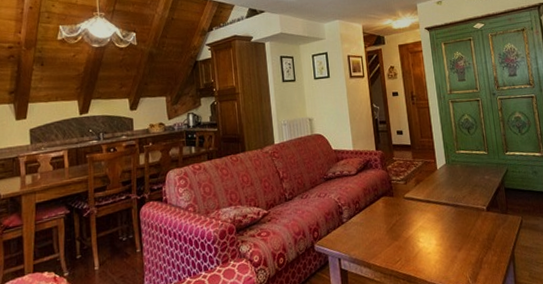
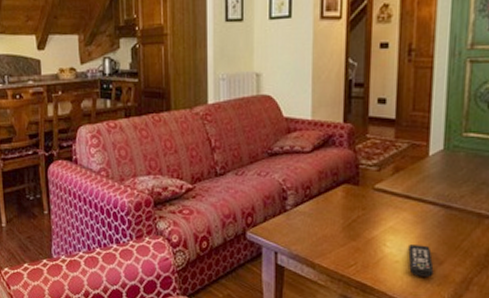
remote control: none [435,237,456,263] -> present [408,244,434,278]

